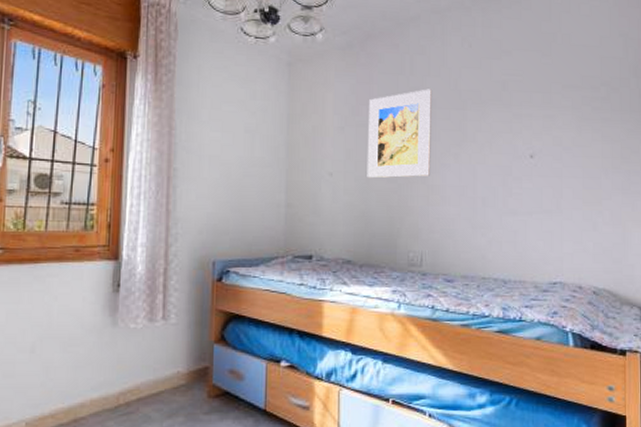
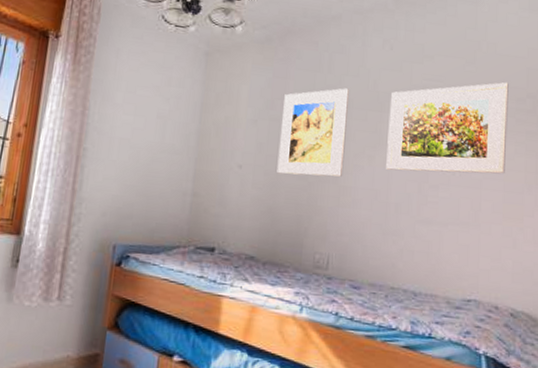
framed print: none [471,71,584,166] -> present [386,82,509,175]

